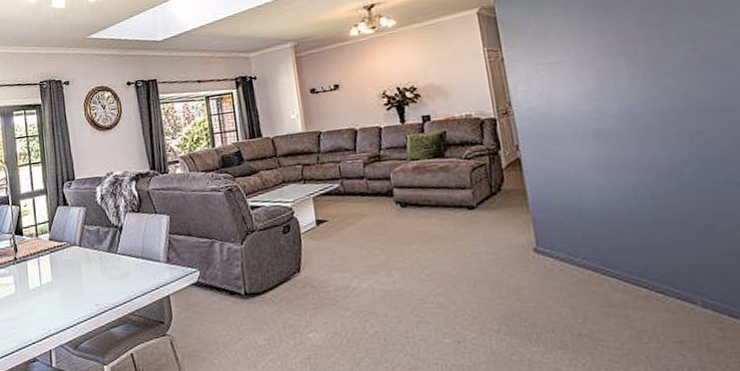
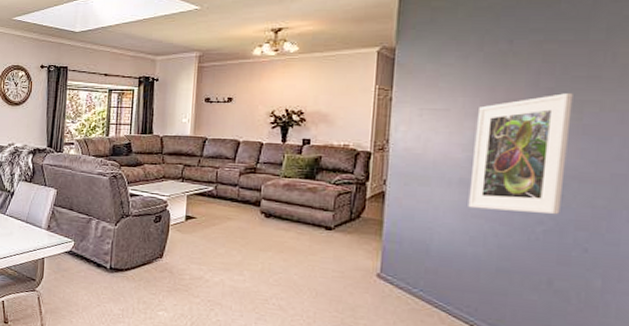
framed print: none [593,25,703,161] -> present [468,93,573,215]

